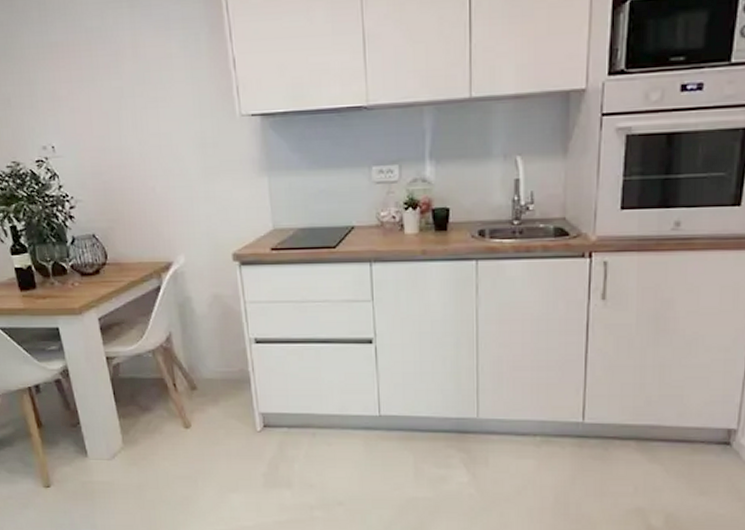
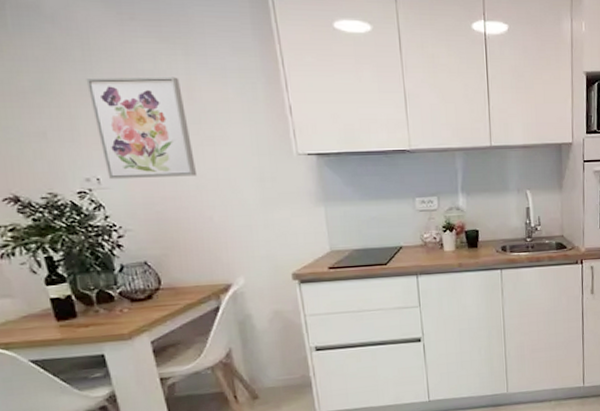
wall art: none [42,32,141,148] -> present [86,76,198,180]

